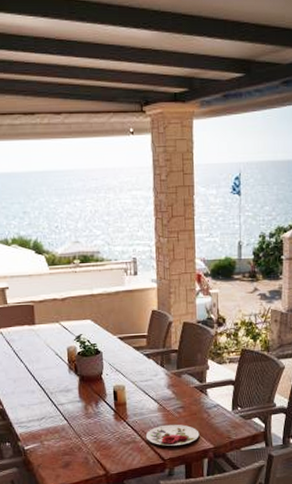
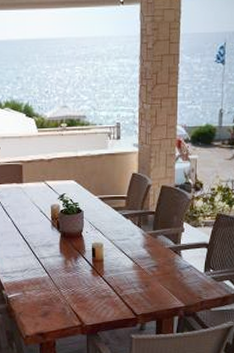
plate: present [145,424,200,446] -> none [120,282,172,302]

